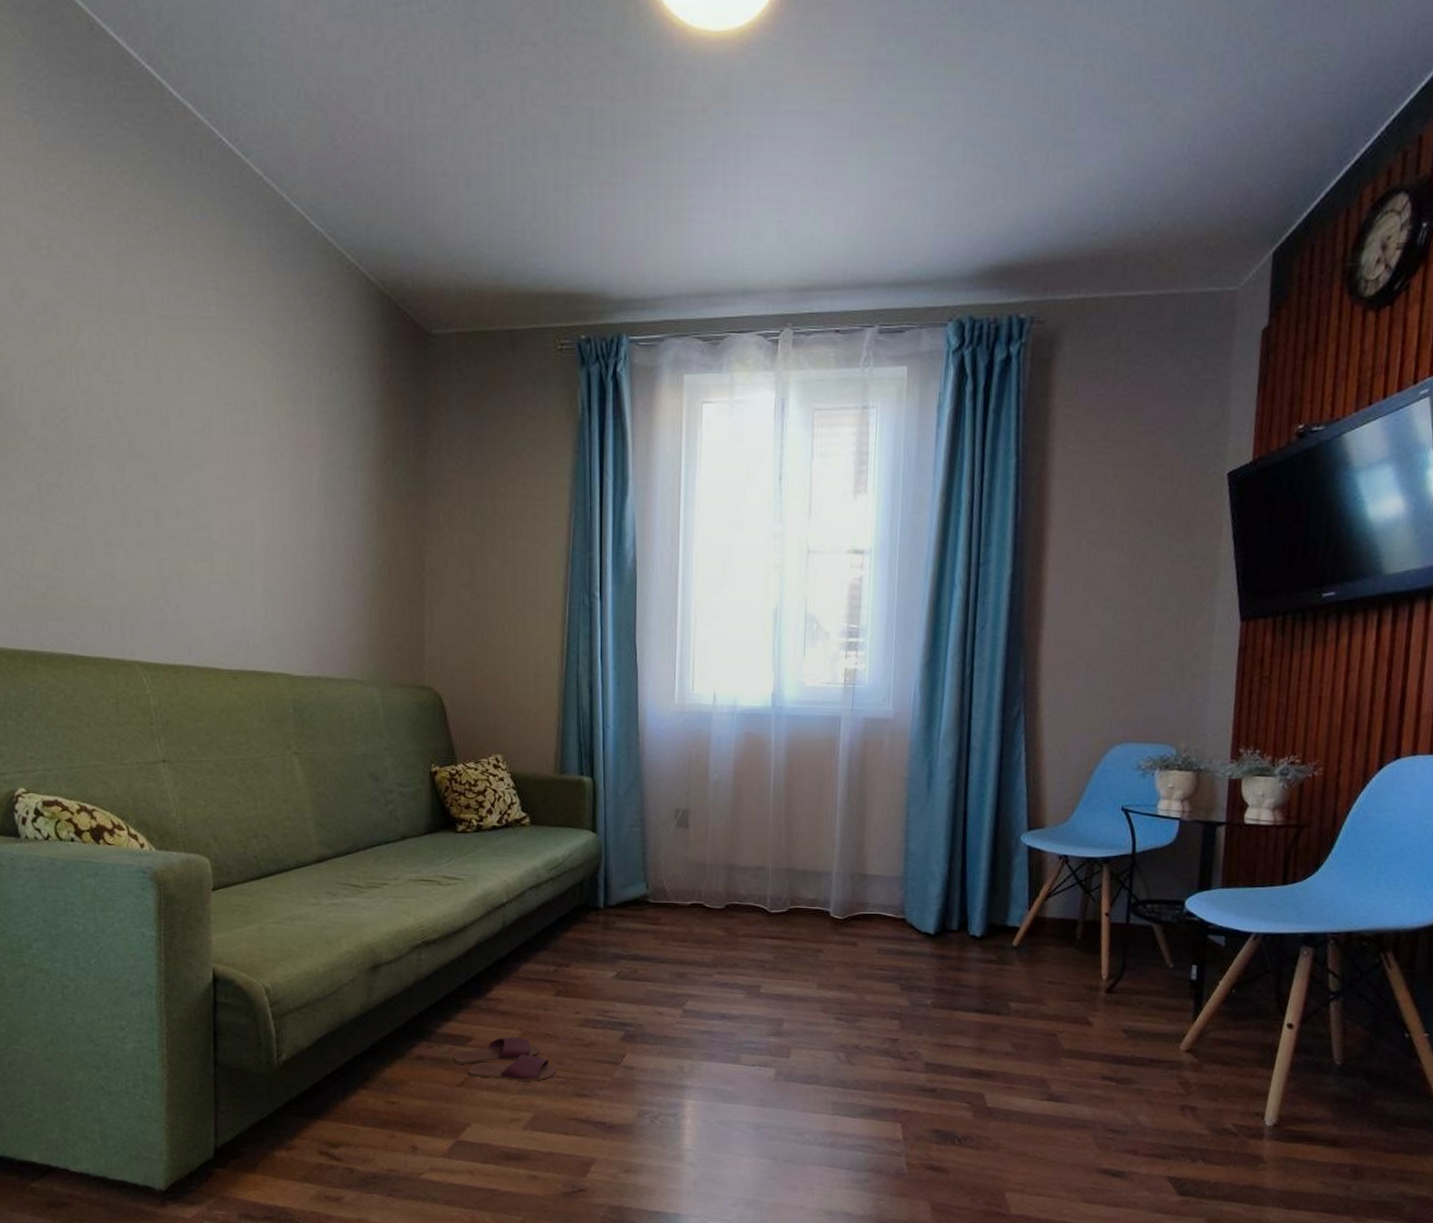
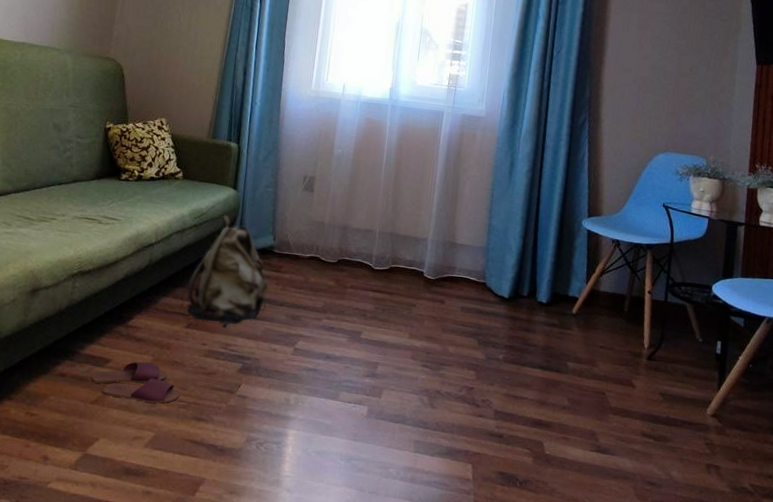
backpack: none [551,864,646,992] -> present [187,215,269,328]

